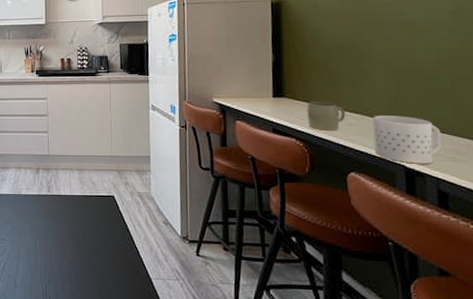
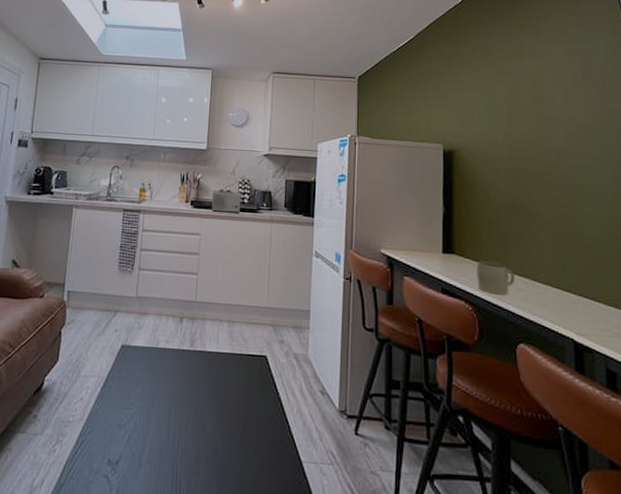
toaster: none [54,58,82,79] -> present [211,189,243,214]
mug: present [372,116,442,164] -> none [541,282,609,339]

